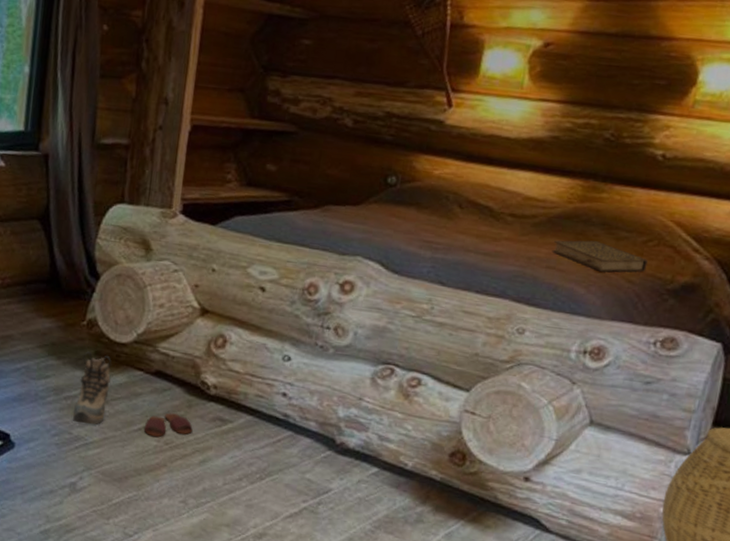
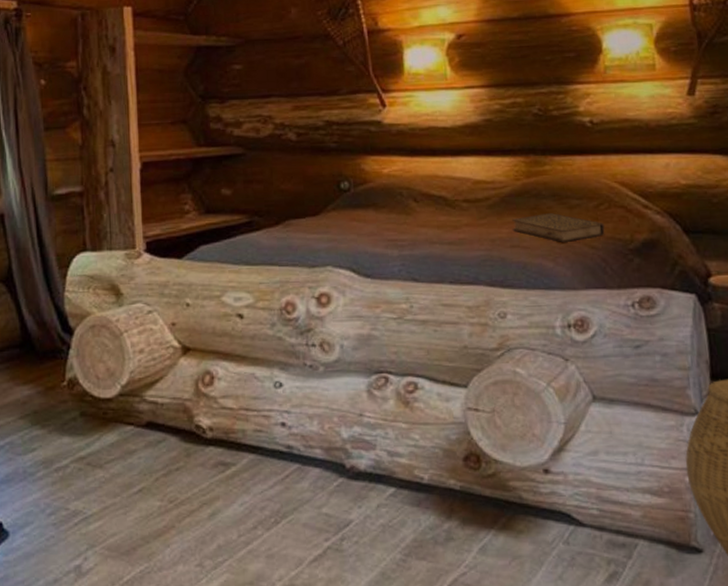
boot: present [72,351,112,425] -> none [66,413,101,496]
slippers: present [143,412,193,438] -> none [144,465,196,497]

